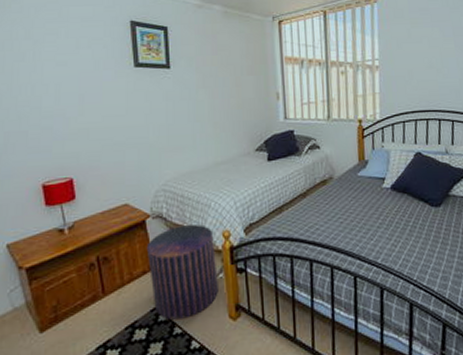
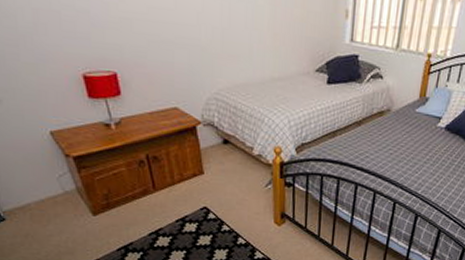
pouf: present [146,224,218,320] -> none [197,136,267,219]

